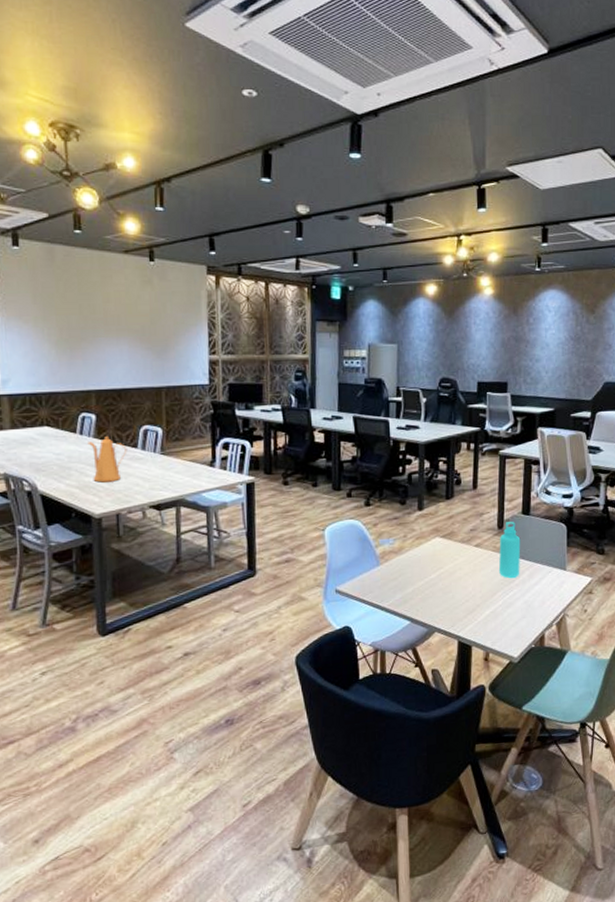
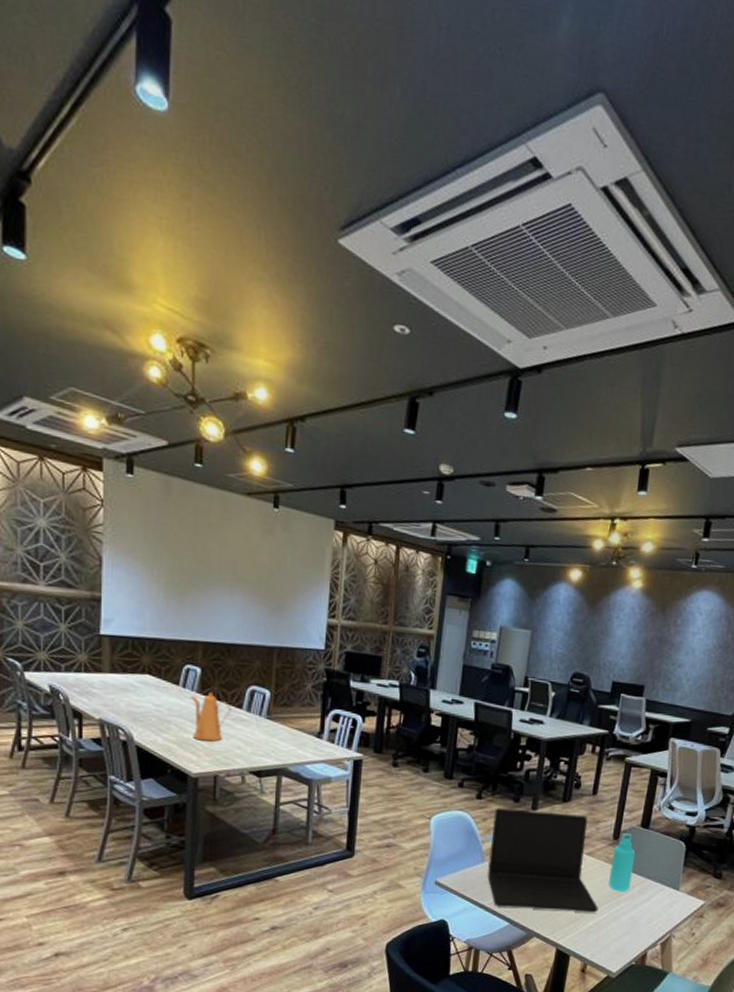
laptop: none [383,509,493,606] -> present [487,808,599,913]

